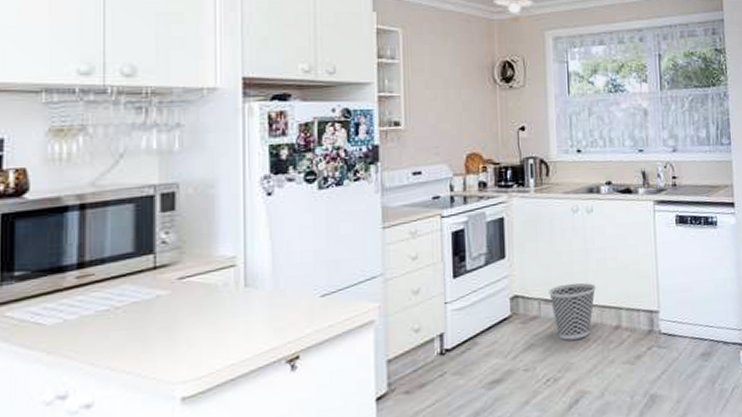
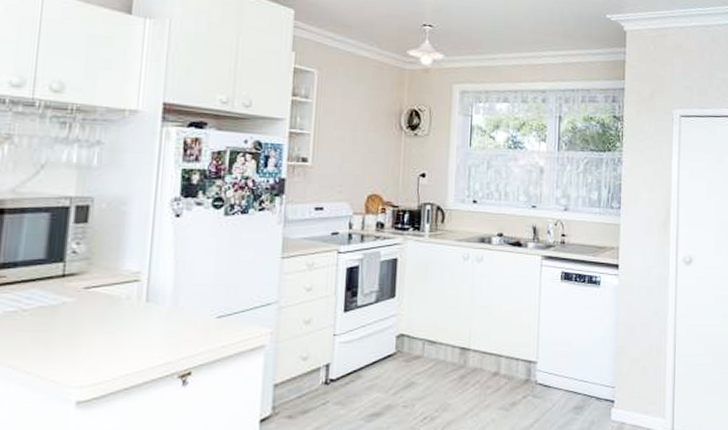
wastebasket: present [549,282,596,341] -> none [434,327,479,382]

